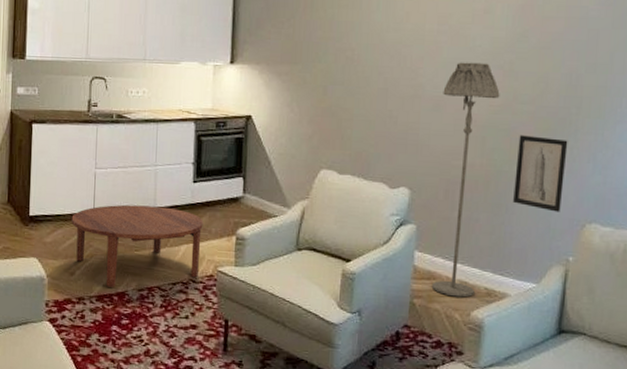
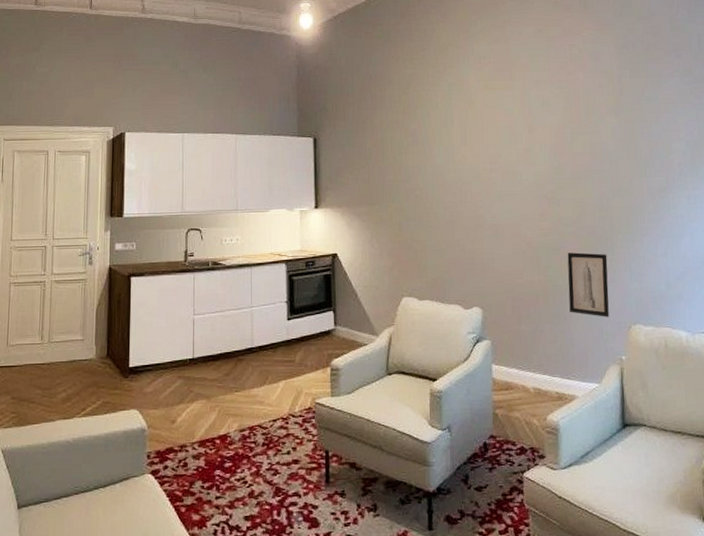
coffee table: present [71,204,203,287] -> none [171,346,299,431]
floor lamp: present [432,62,500,298] -> none [500,193,548,404]

